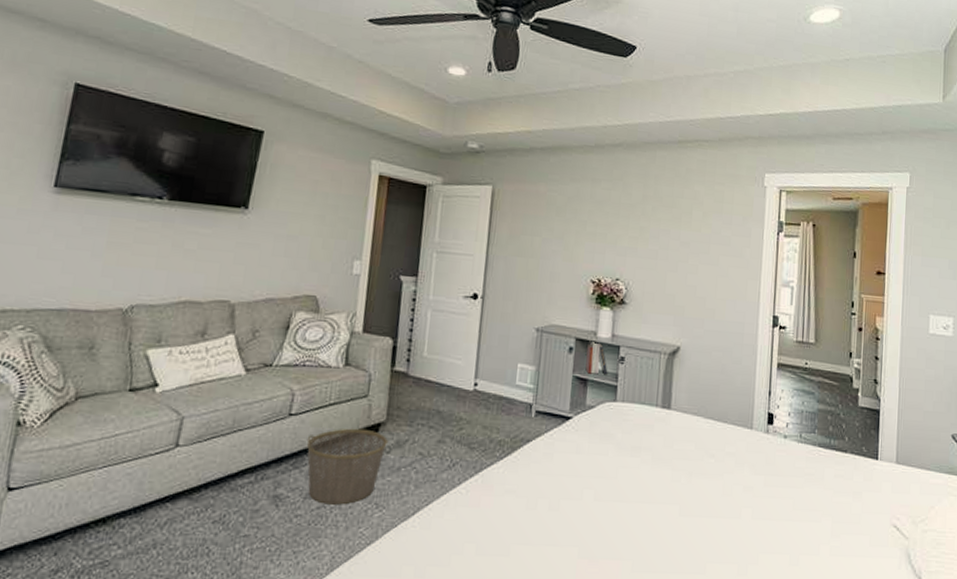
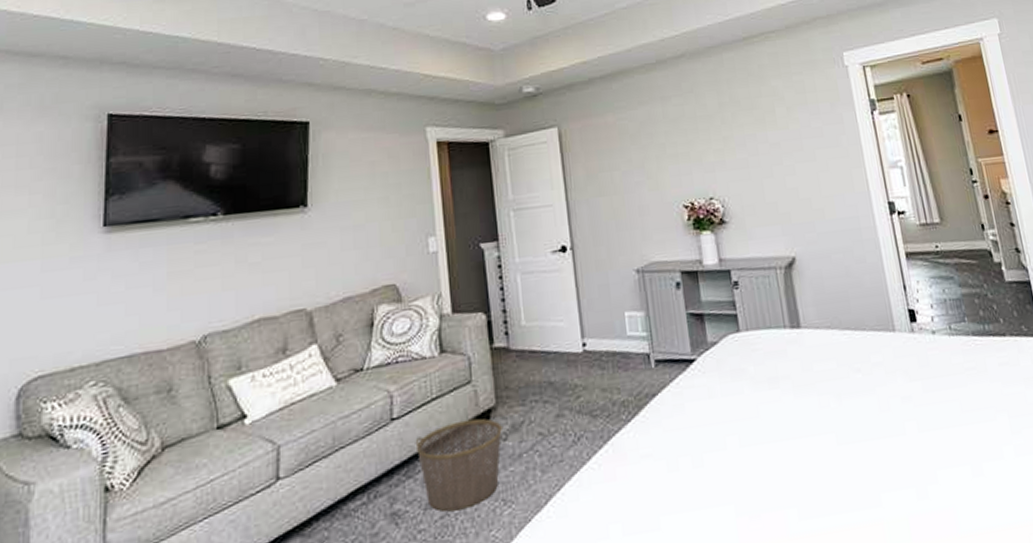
books: present [585,339,608,375] -> none [695,269,724,308]

